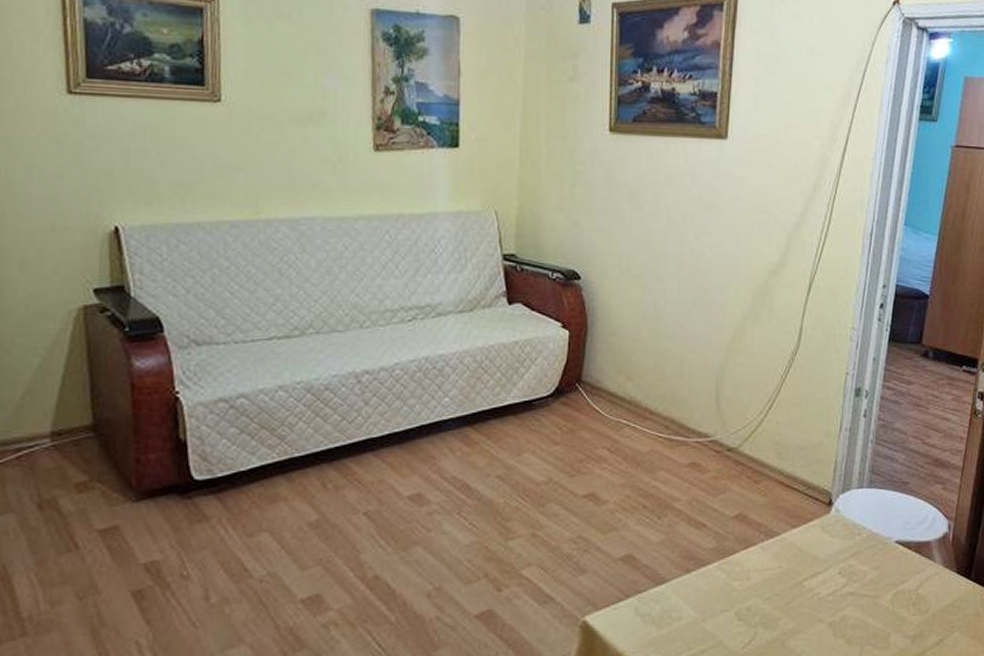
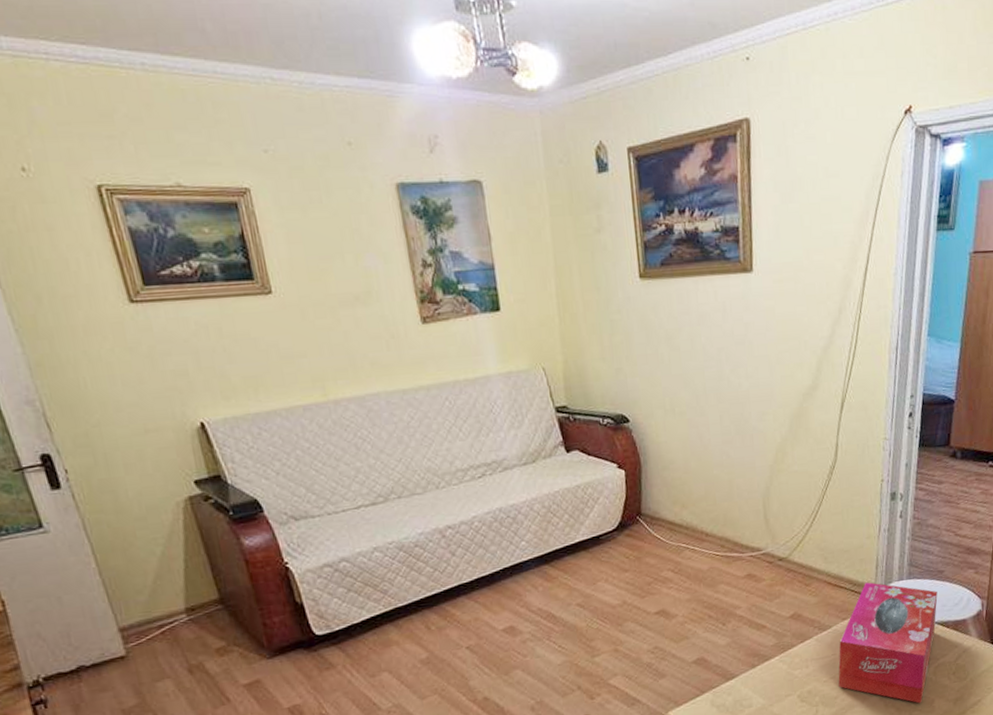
tissue box: none [782,486,900,637] -> present [838,582,938,703]

